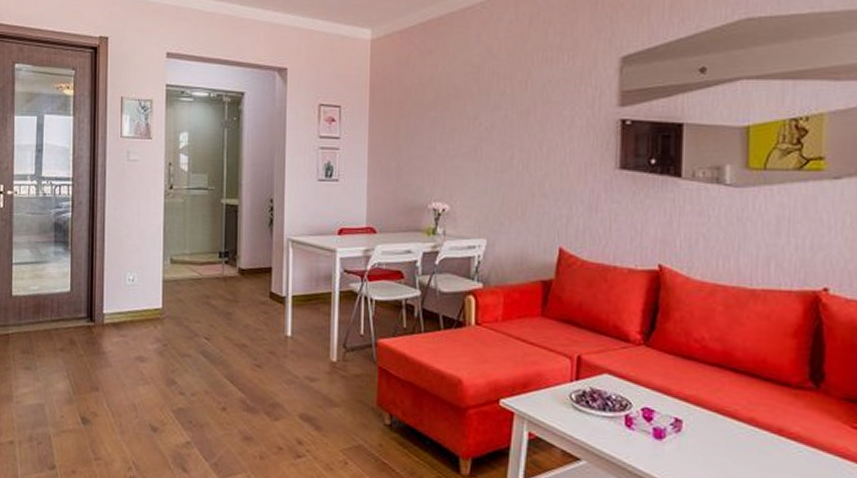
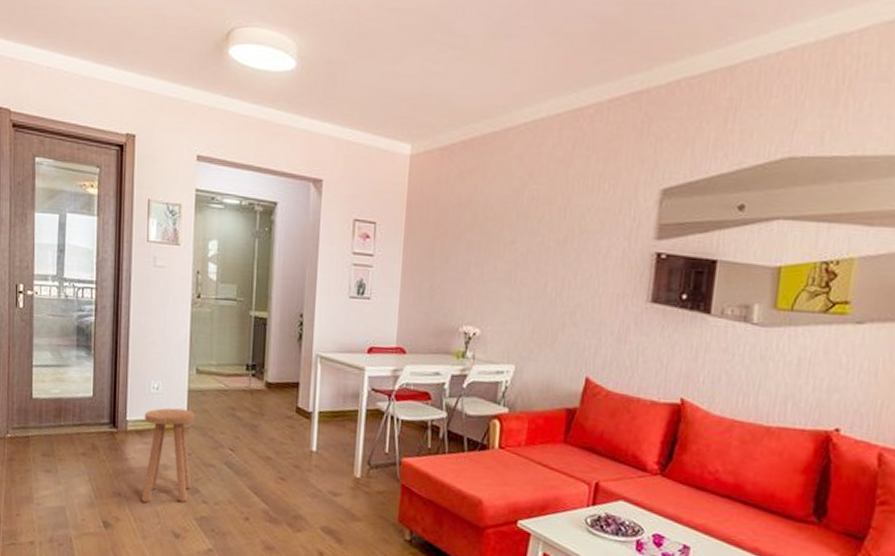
stool: none [120,299,171,396] -> present [142,408,196,503]

